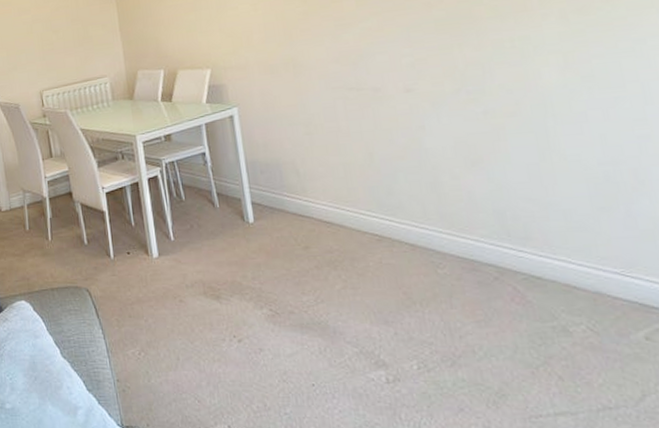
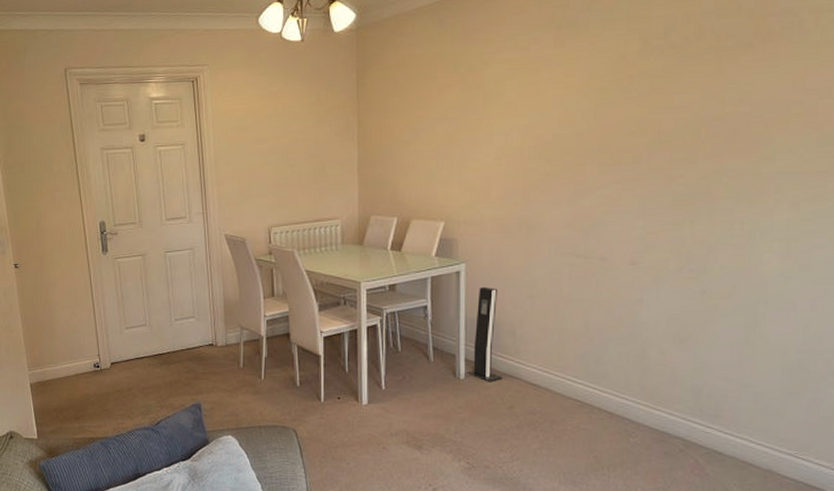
speaker: none [254,127,293,223] -> present [466,286,503,381]

